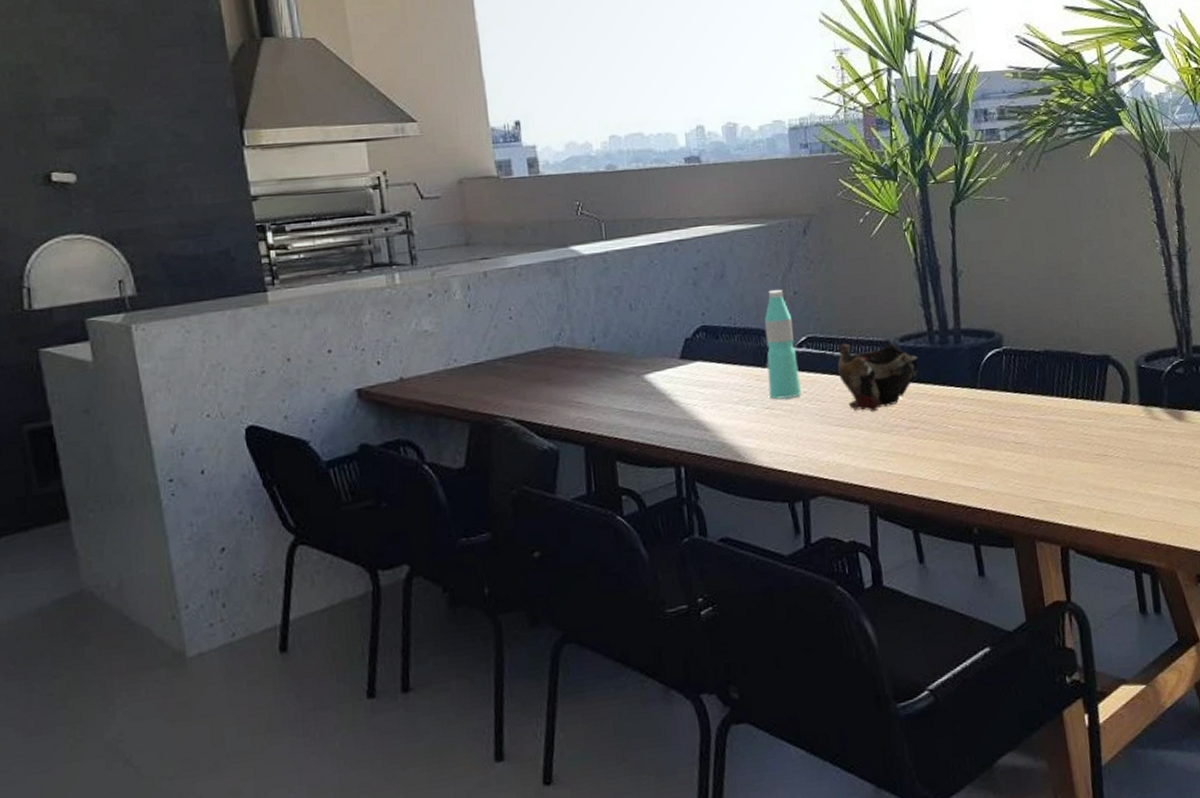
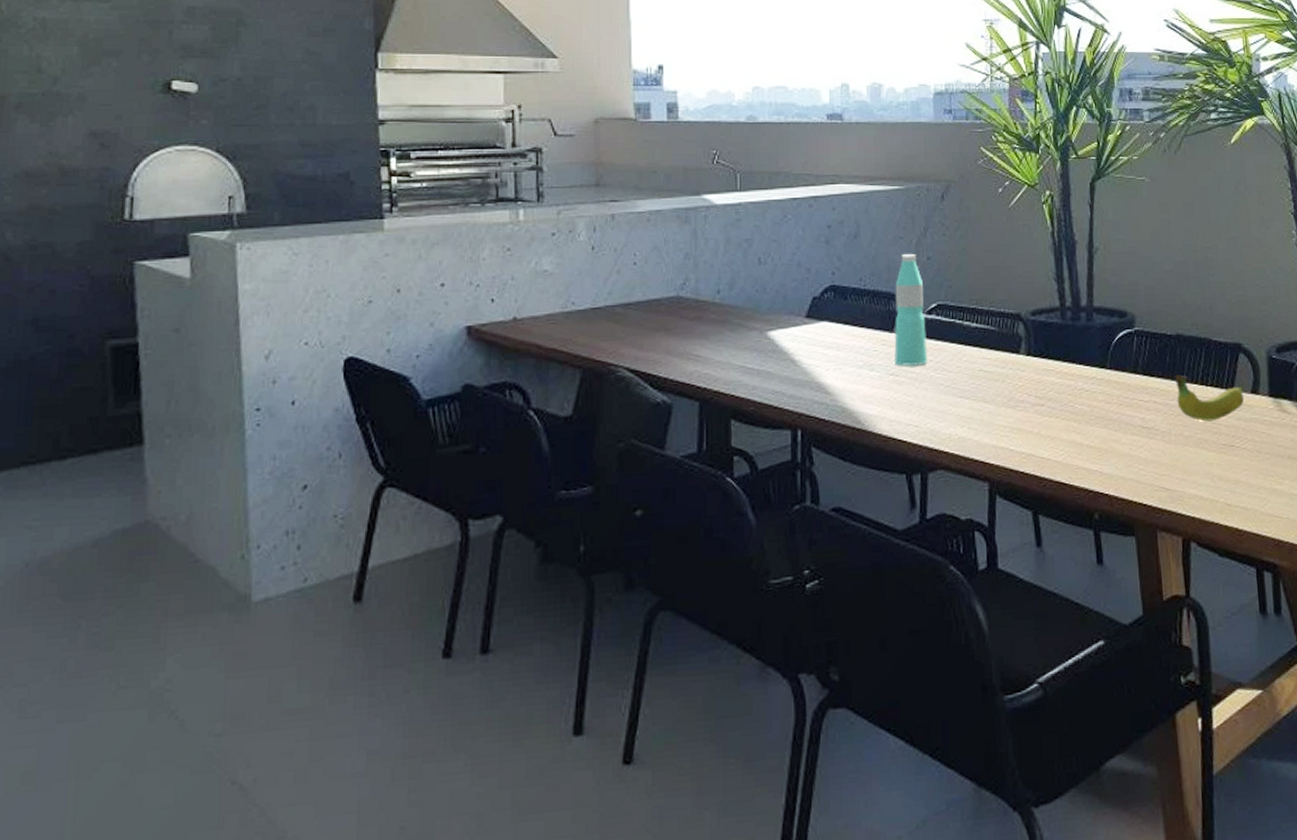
decorative bowl: present [837,344,919,411] -> none [966,314,1049,385]
fruit: none [1045,389,1115,434] -> present [1175,374,1244,422]

